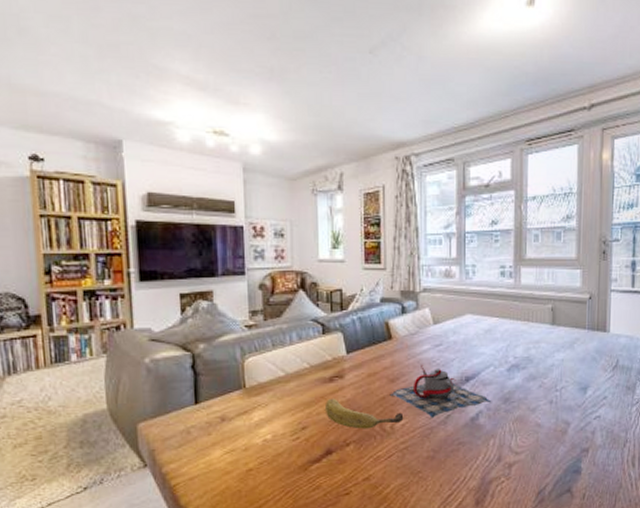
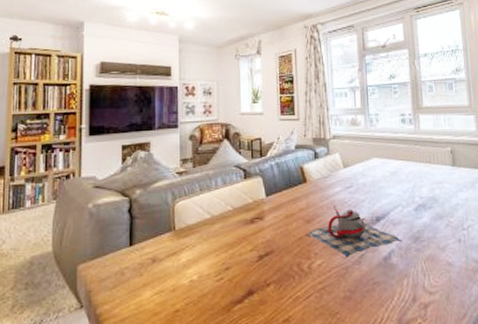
fruit: present [325,398,404,429] -> none [247,239,320,270]

